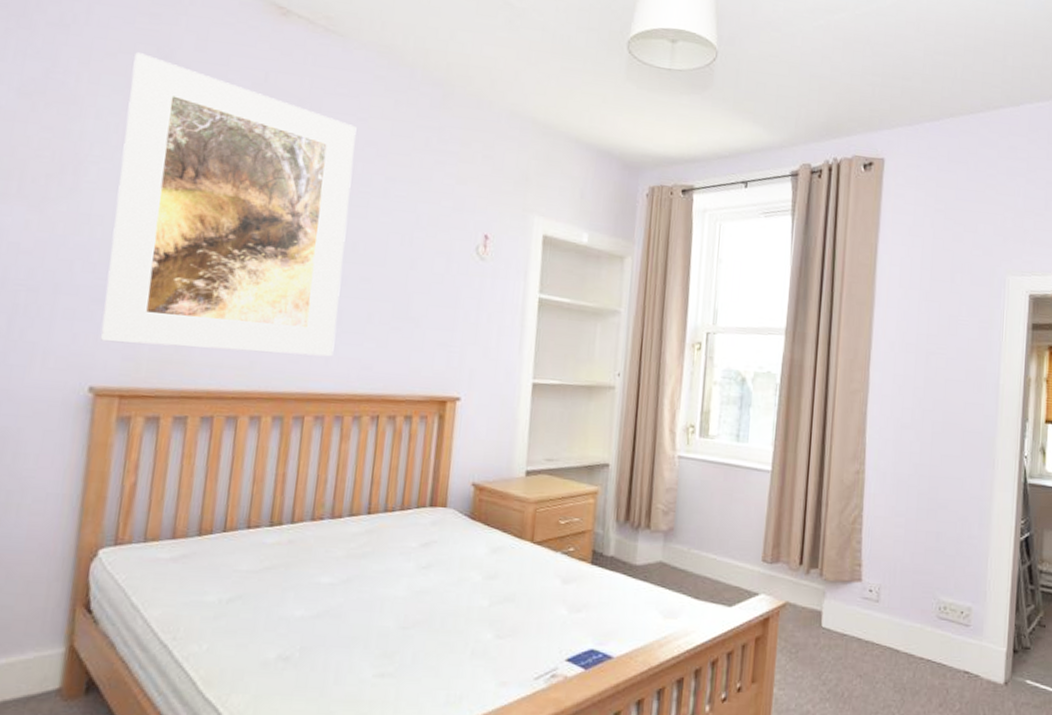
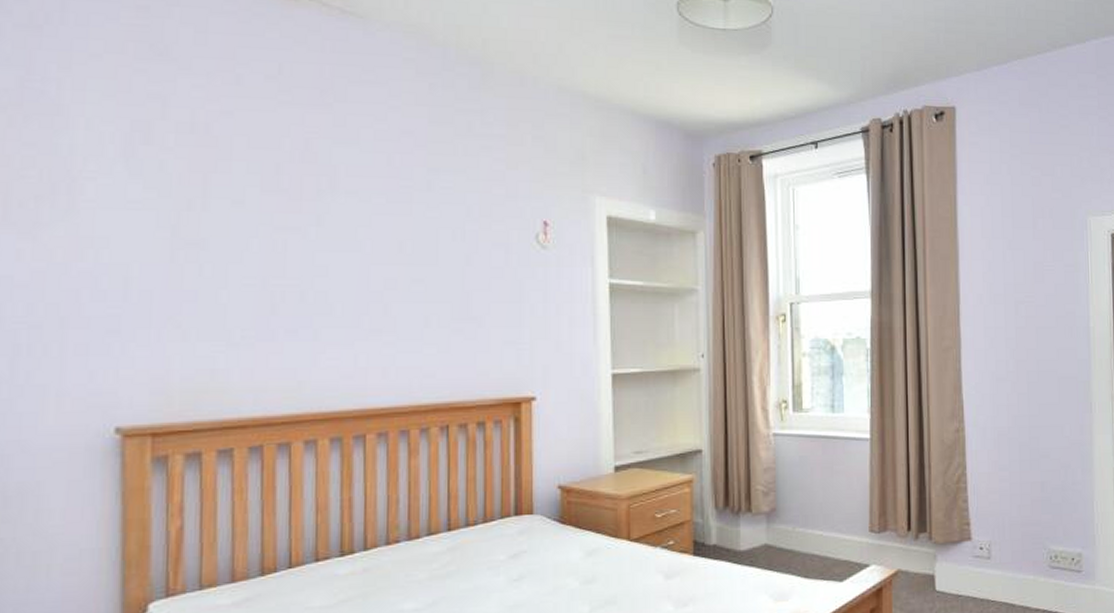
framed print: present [100,52,357,357] -> none [121,52,391,376]

